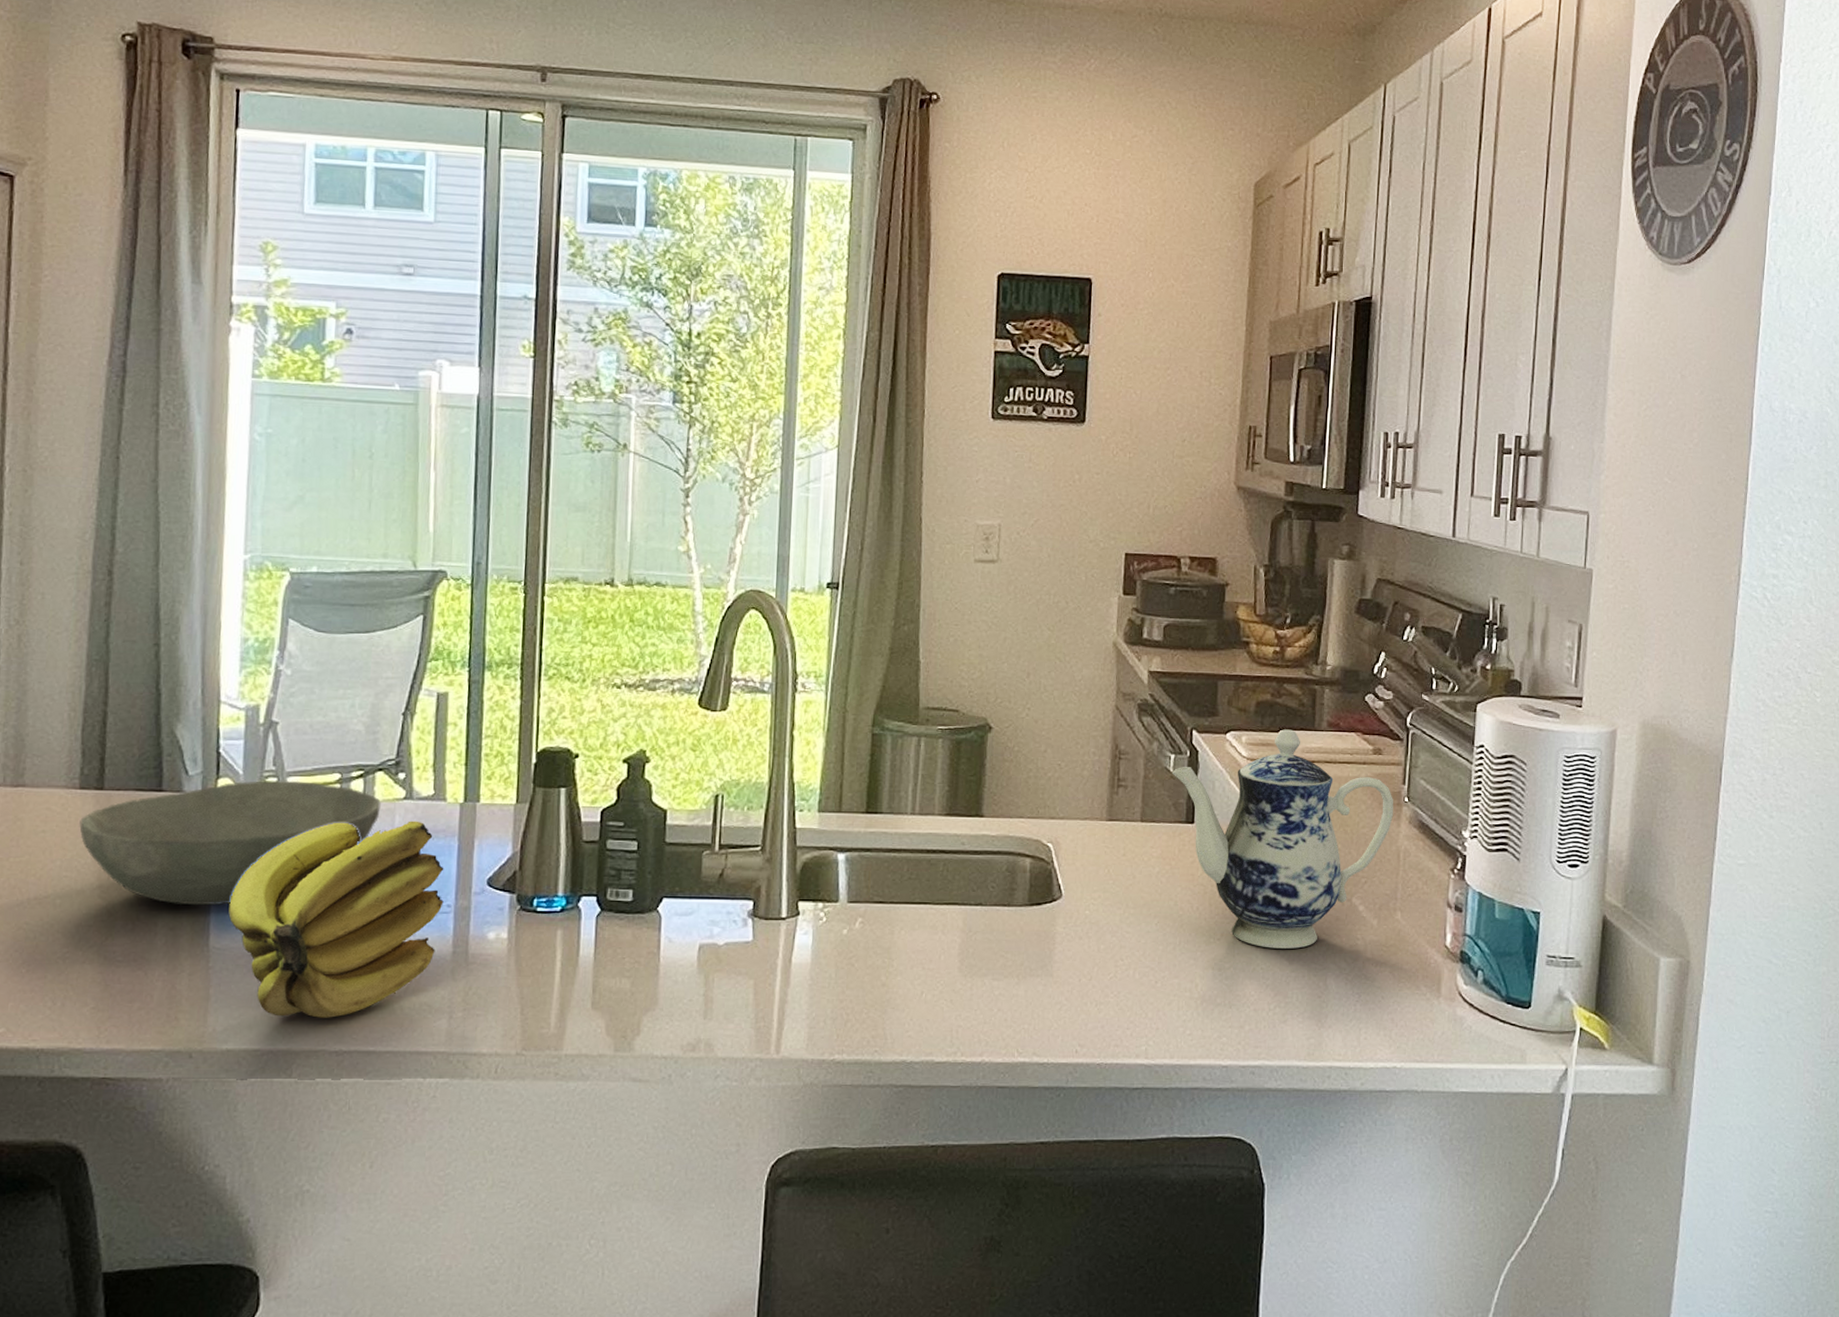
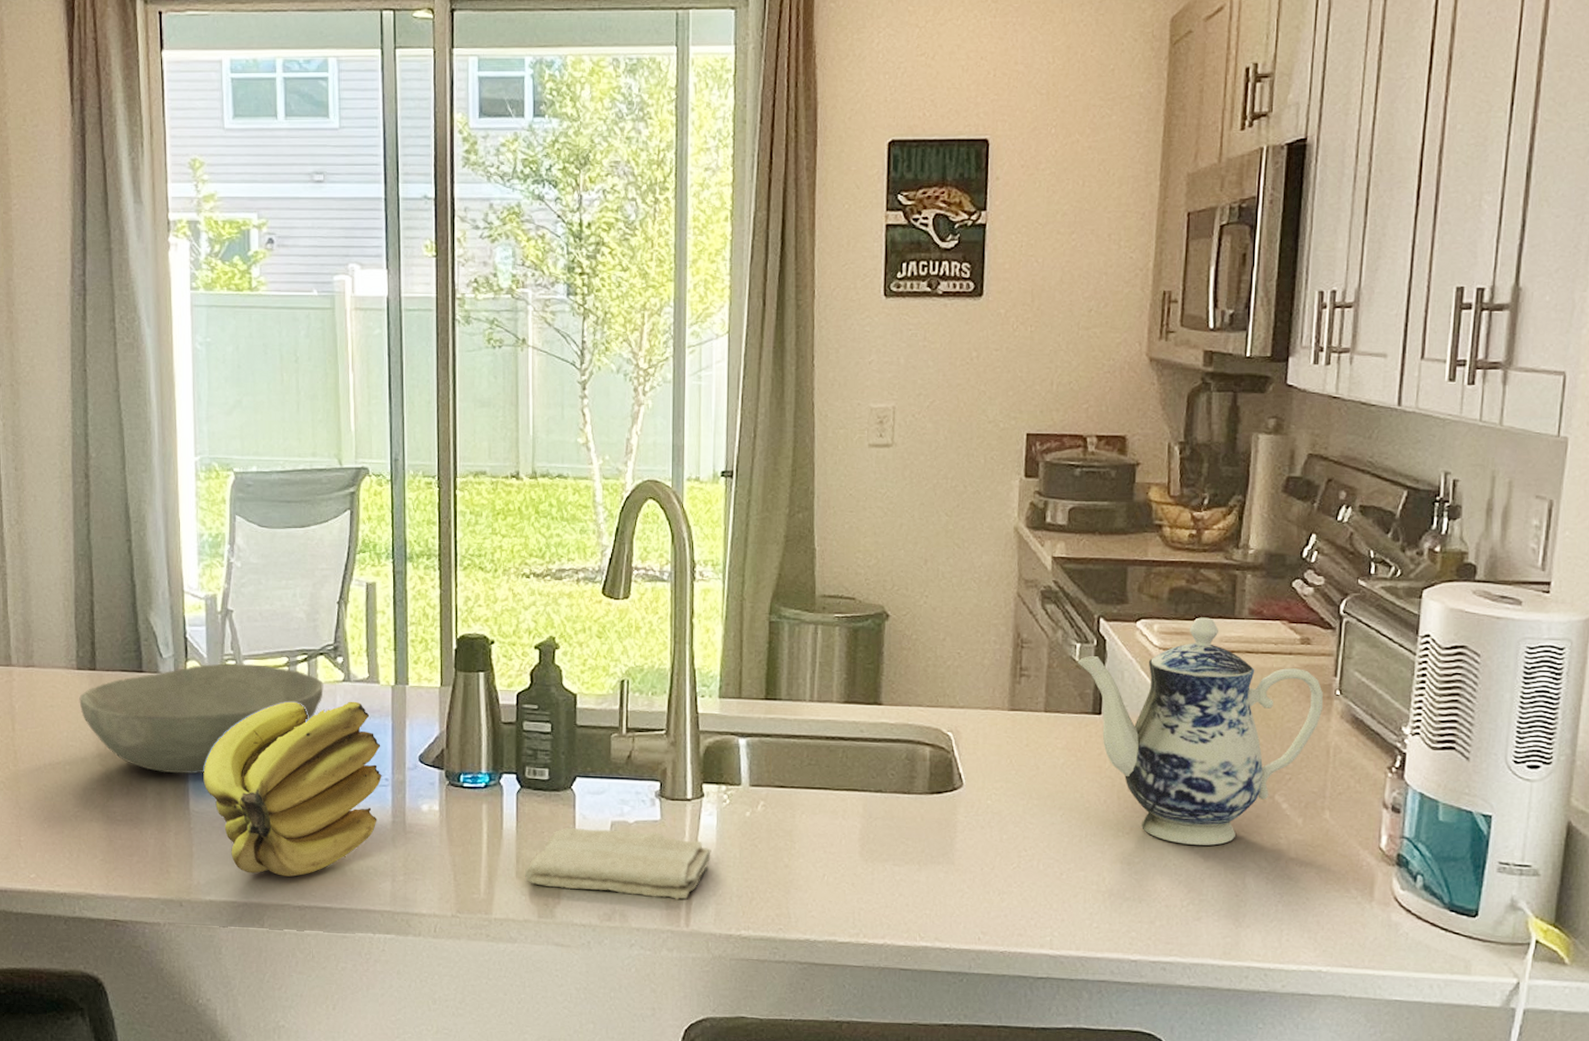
washcloth: none [602,951,806,1026] -> present [525,827,711,900]

